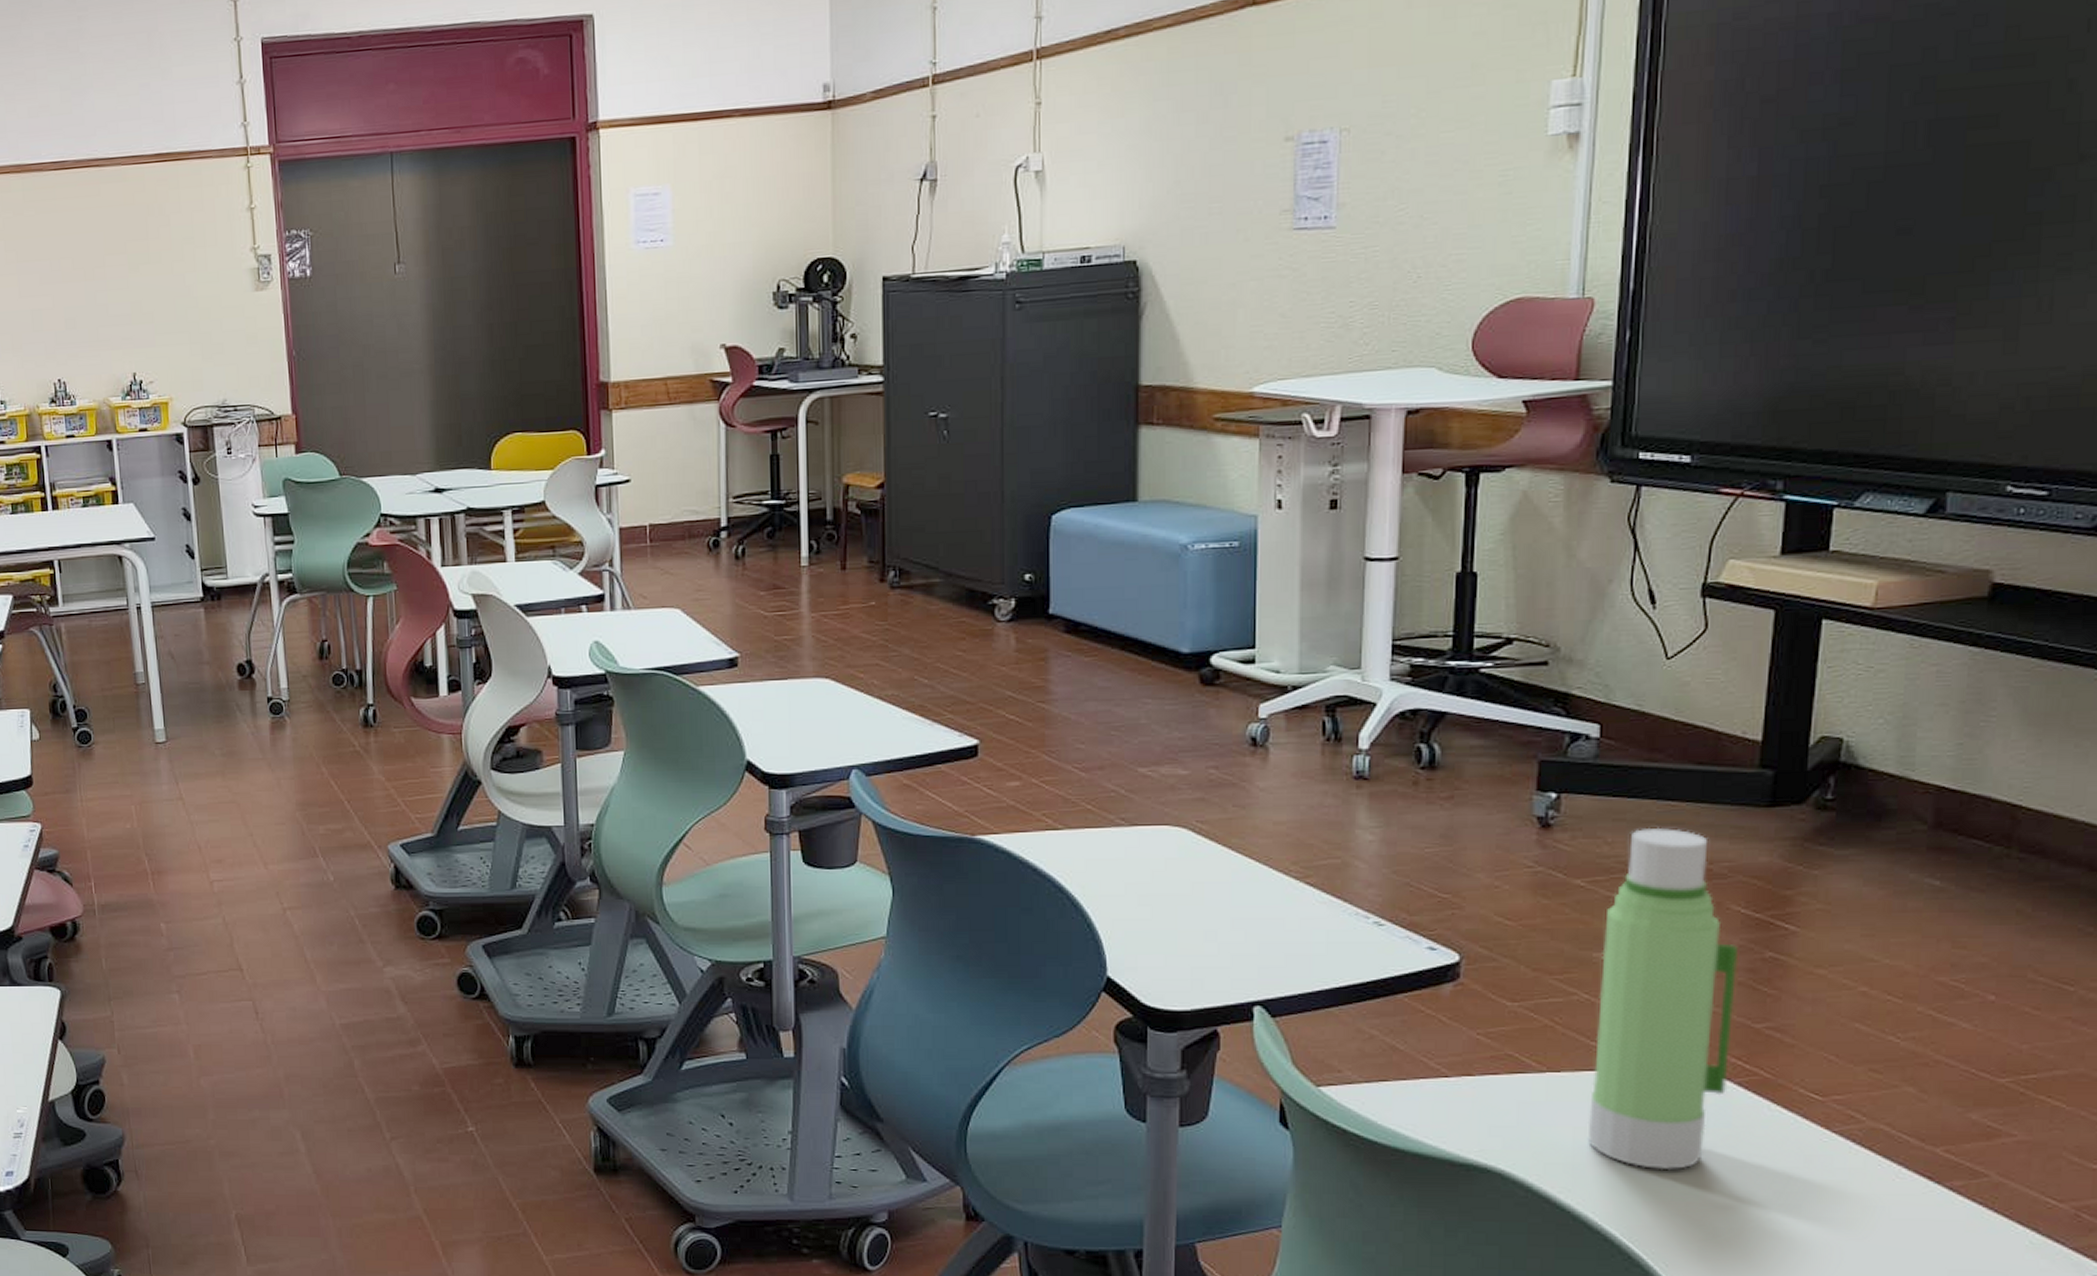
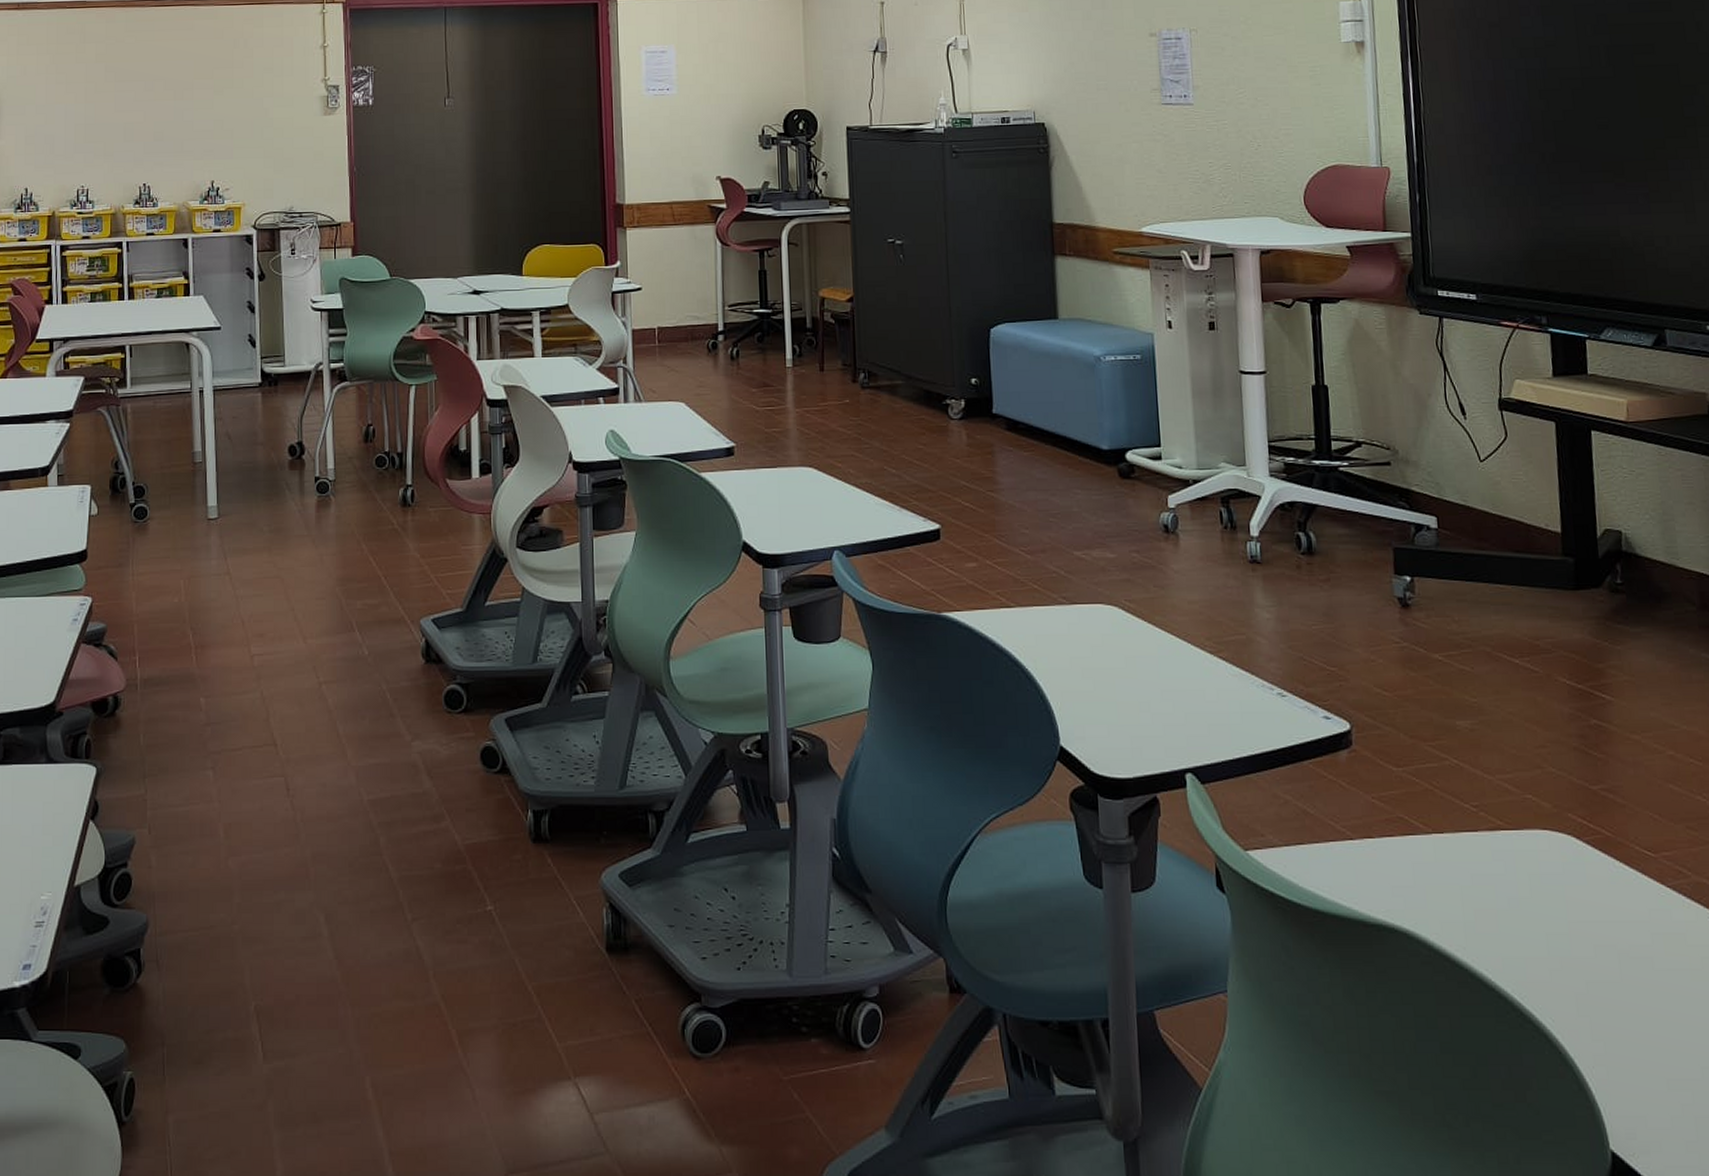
water bottle: present [1587,827,1739,1171] -> none [1462,607,1578,927]

